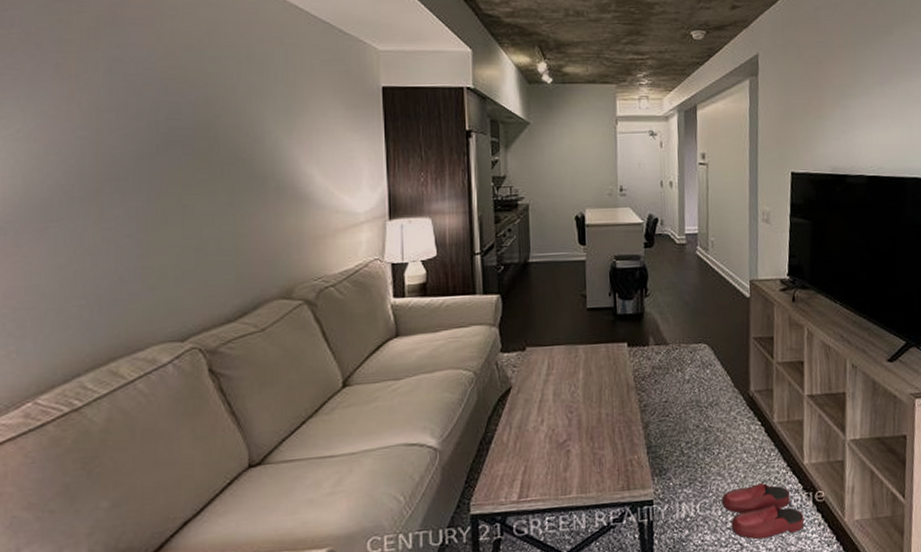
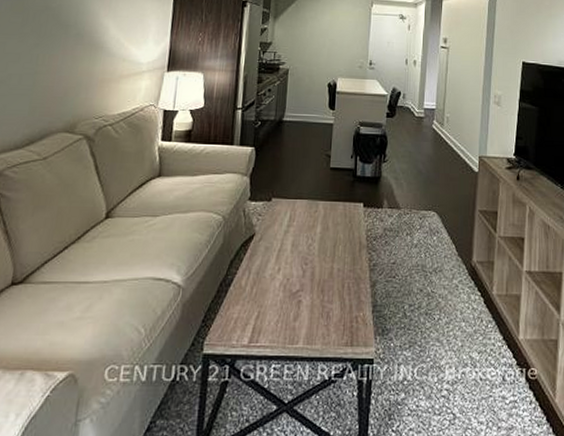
slippers: present [722,482,805,540] -> none [439,353,516,411]

